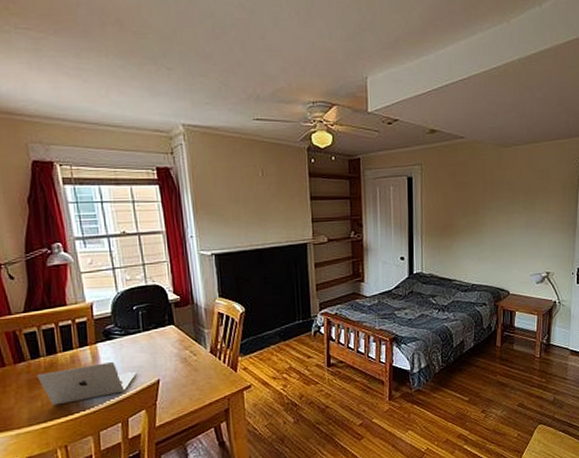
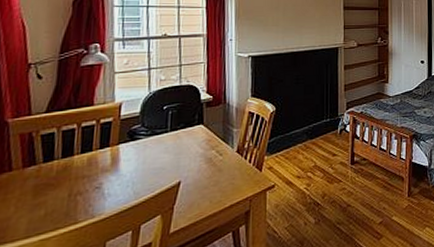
laptop: present [37,361,137,406] -> none [46,163,157,214]

